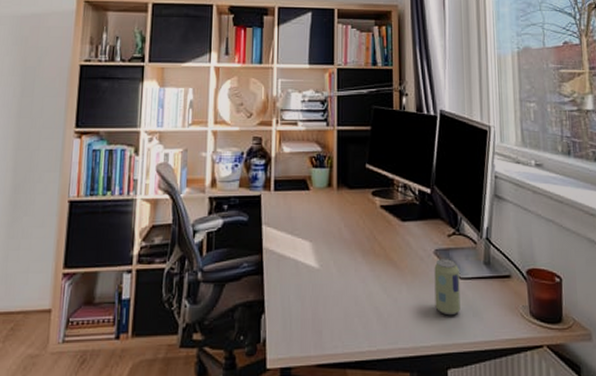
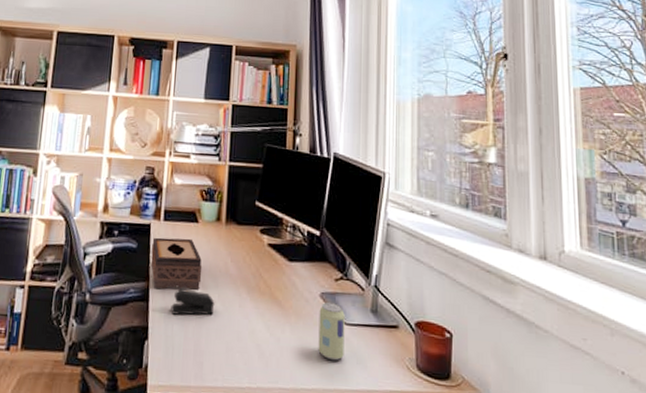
tissue box: none [263,207,316,261] -> present [150,237,202,290]
stapler: none [286,258,331,285] -> present [171,288,215,315]

